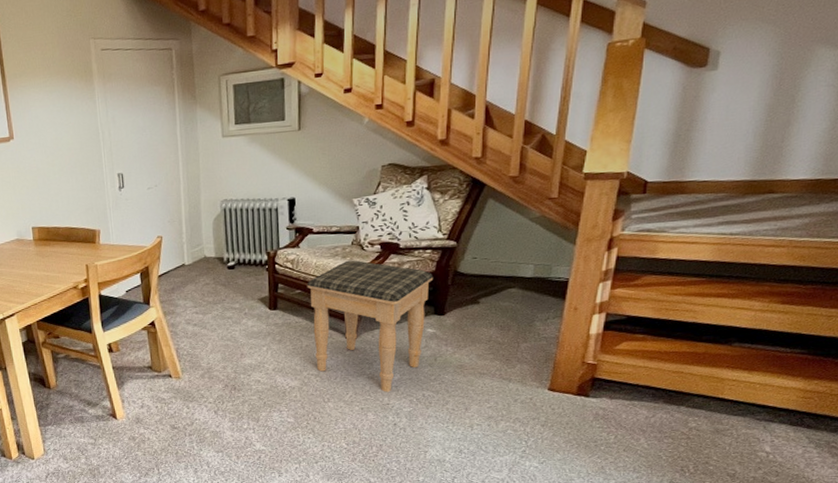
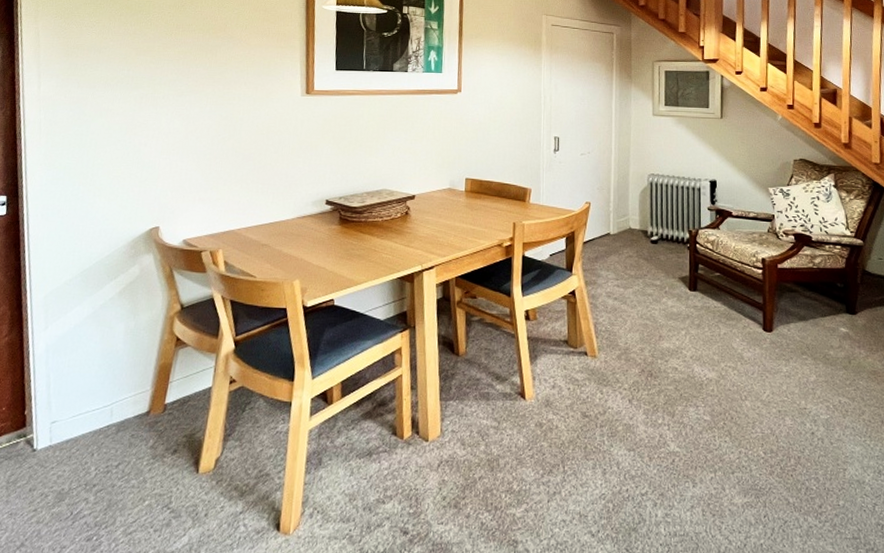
footstool: present [307,260,434,392] -> none [726,247,844,395]

